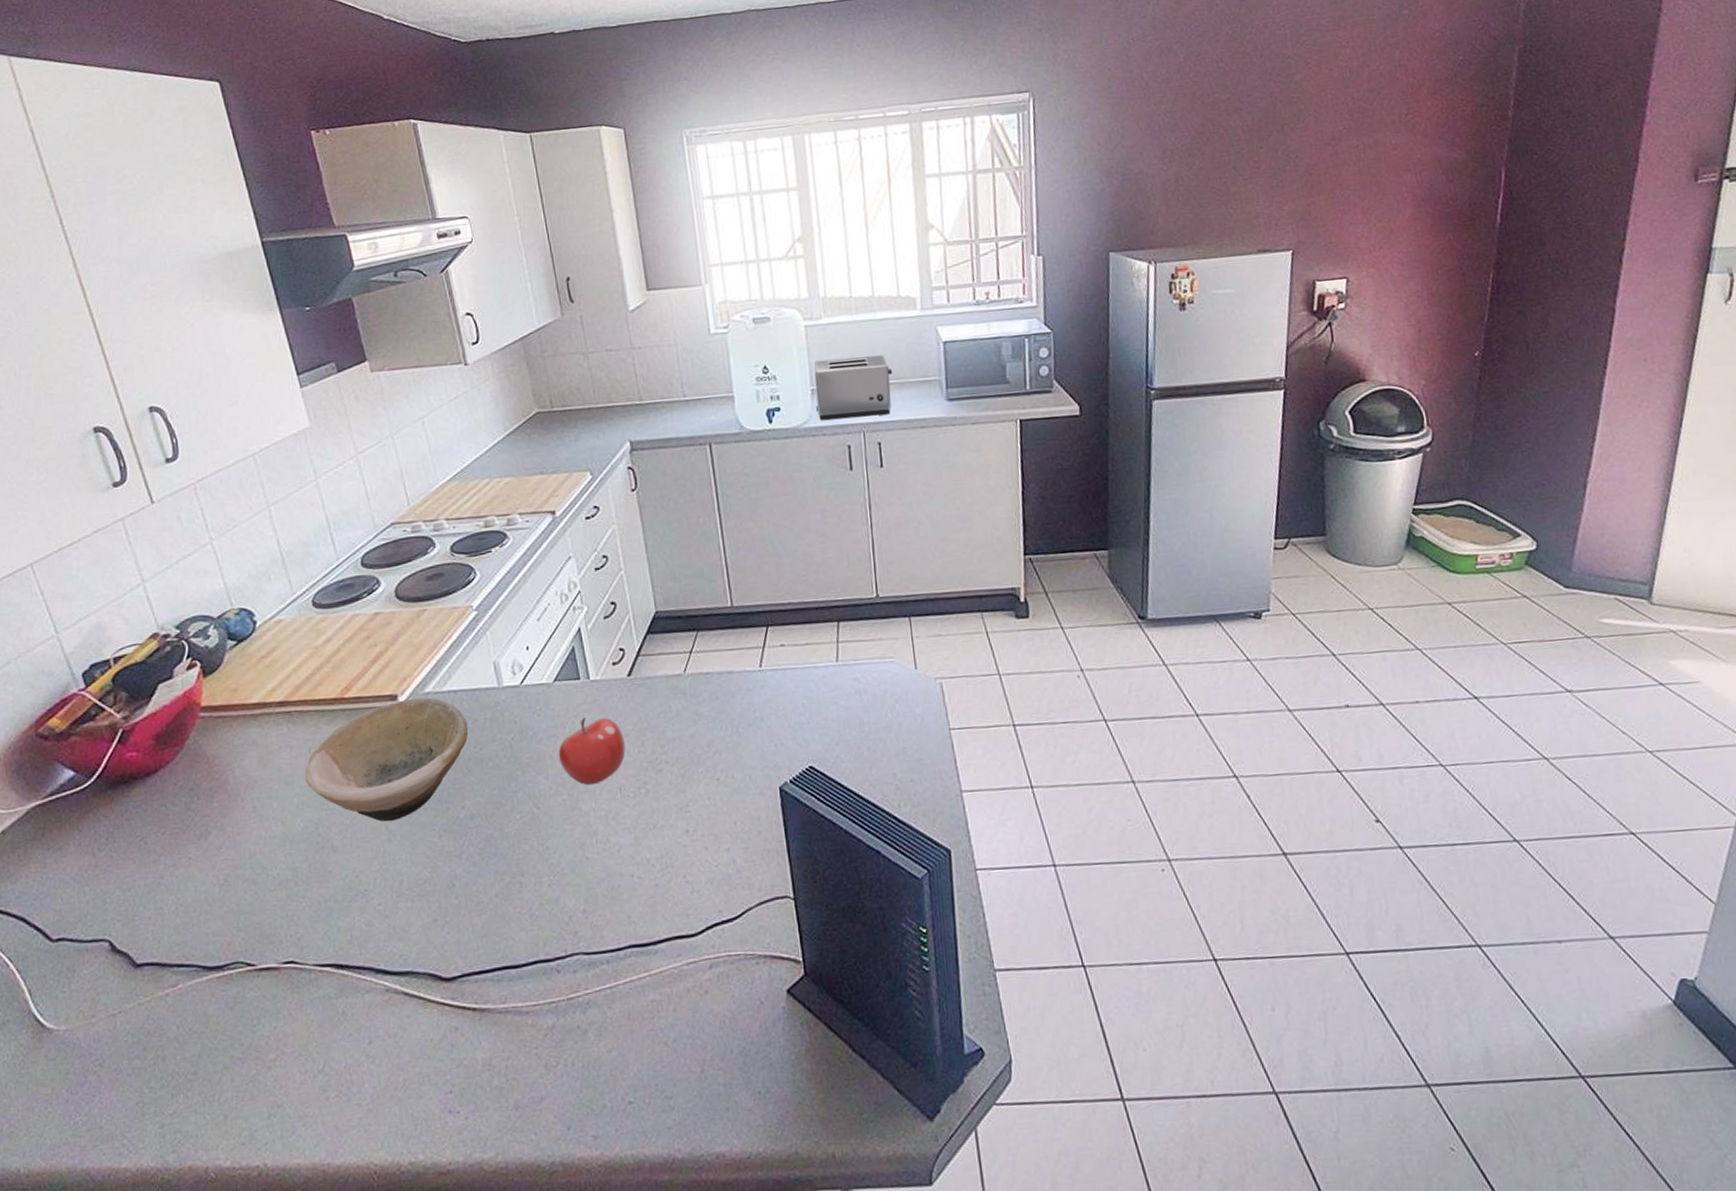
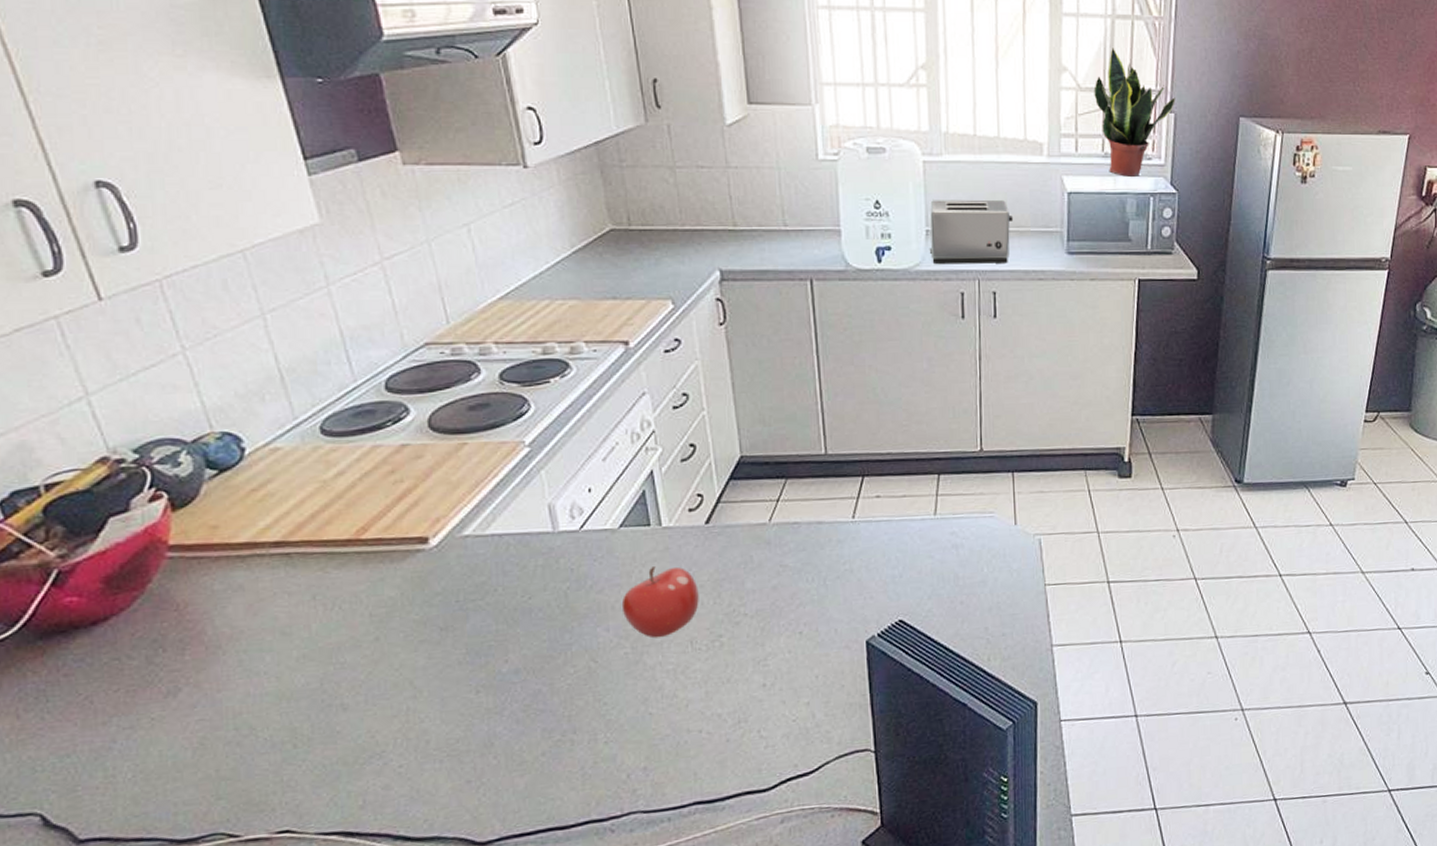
bowl: present [304,697,469,822] -> none [307,541,516,677]
potted plant: none [961,201,1043,322] -> present [1094,48,1175,177]

